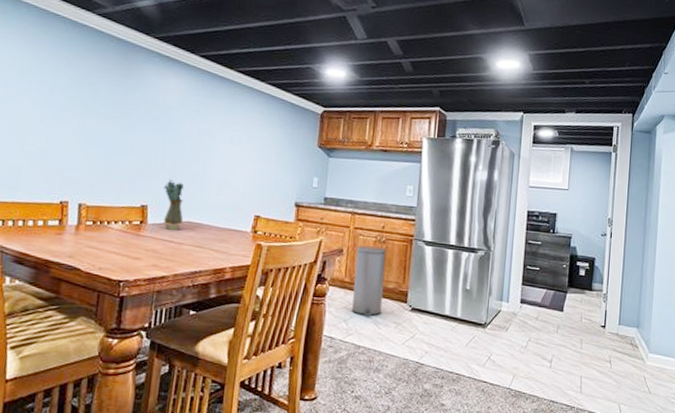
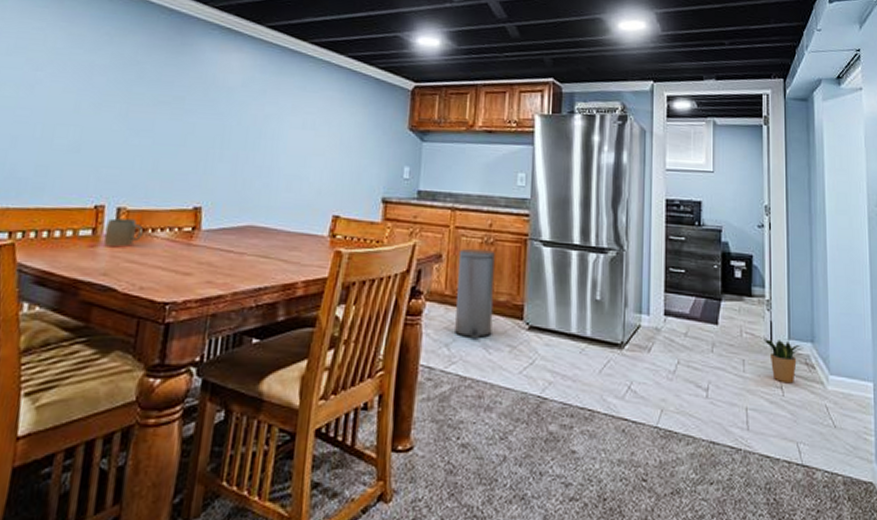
mug: none [68,212,101,236] -> present [103,218,144,248]
vase: present [163,178,184,231] -> none [221,173,246,238]
potted plant: none [598,323,630,359] -> present [763,338,804,384]

